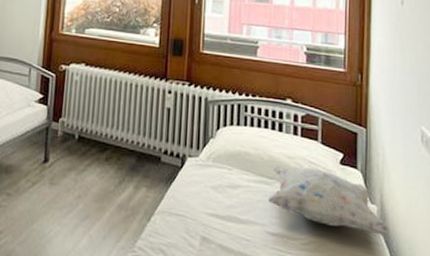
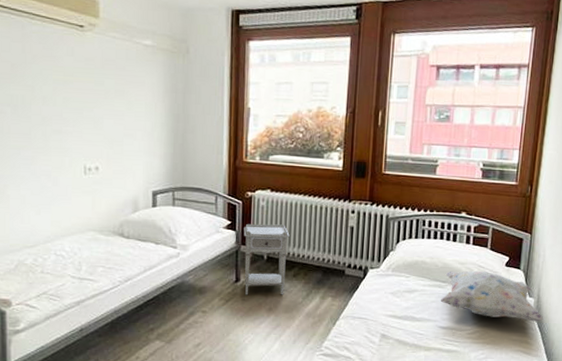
nightstand: none [53,98,103,181] -> present [243,223,290,295]

